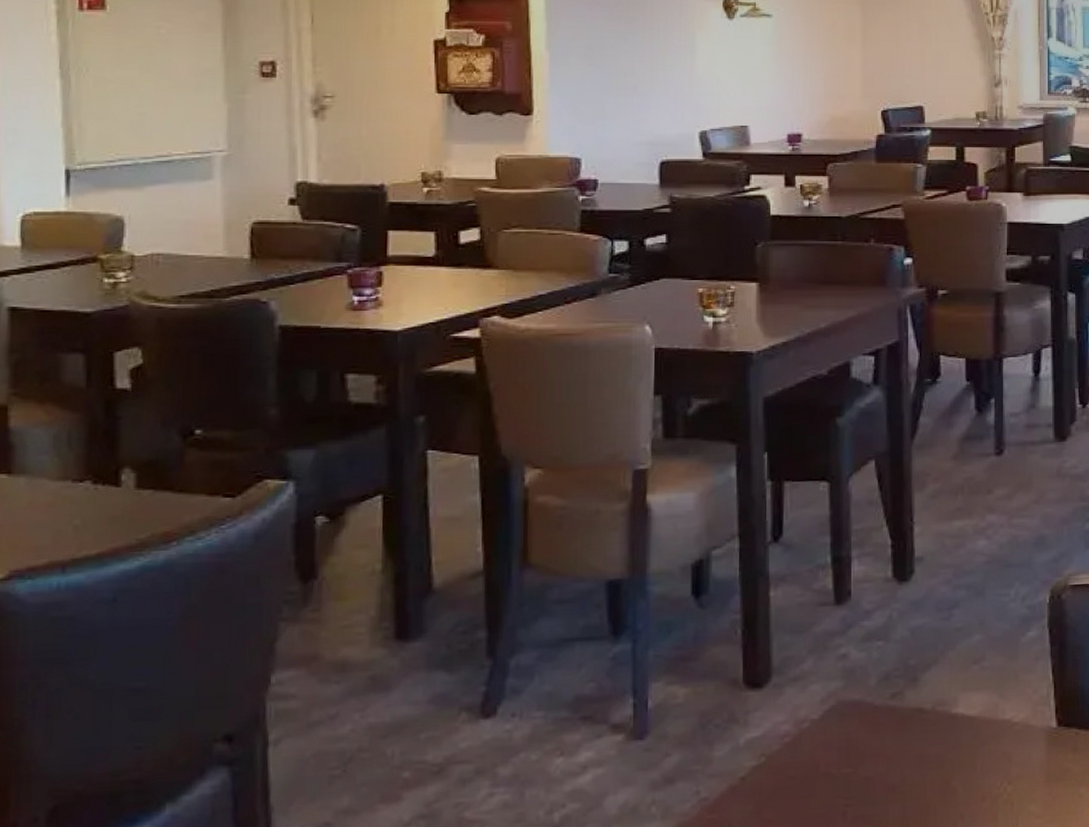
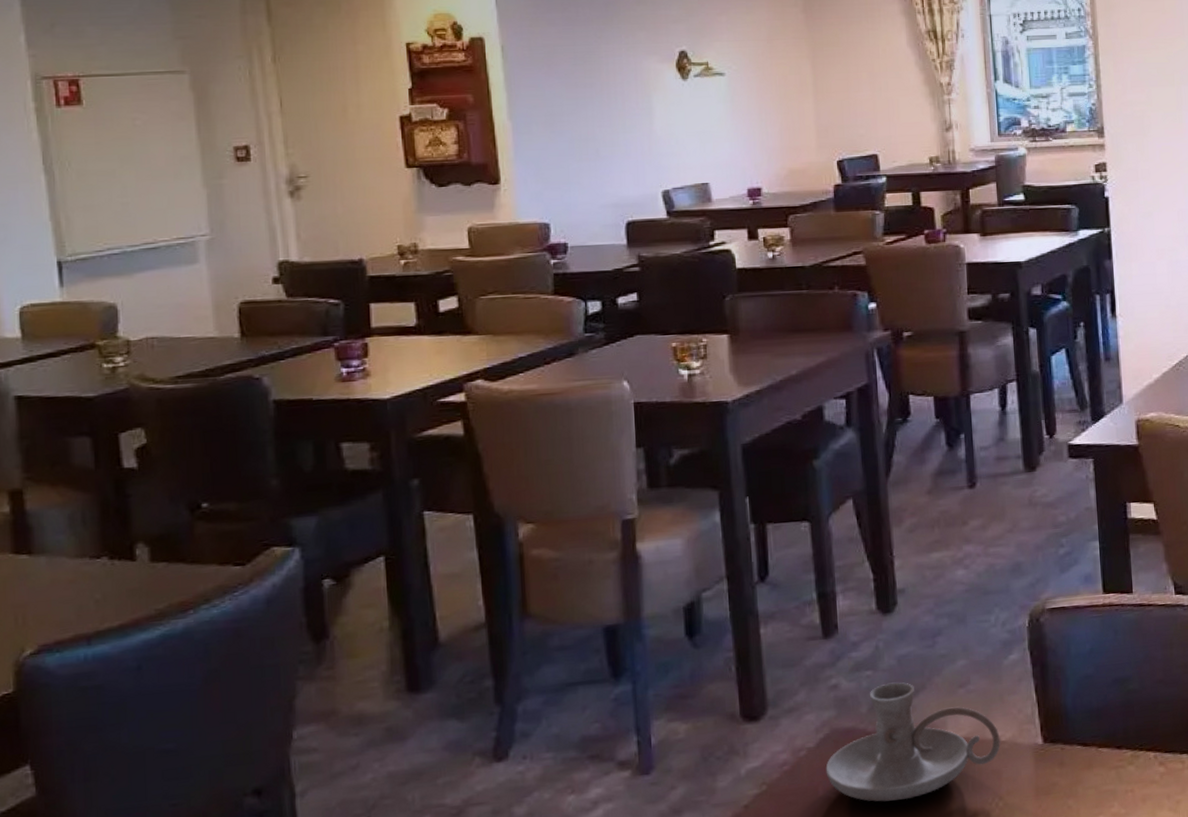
candle holder: none [828,655,1013,781] -> present [825,682,1001,802]

